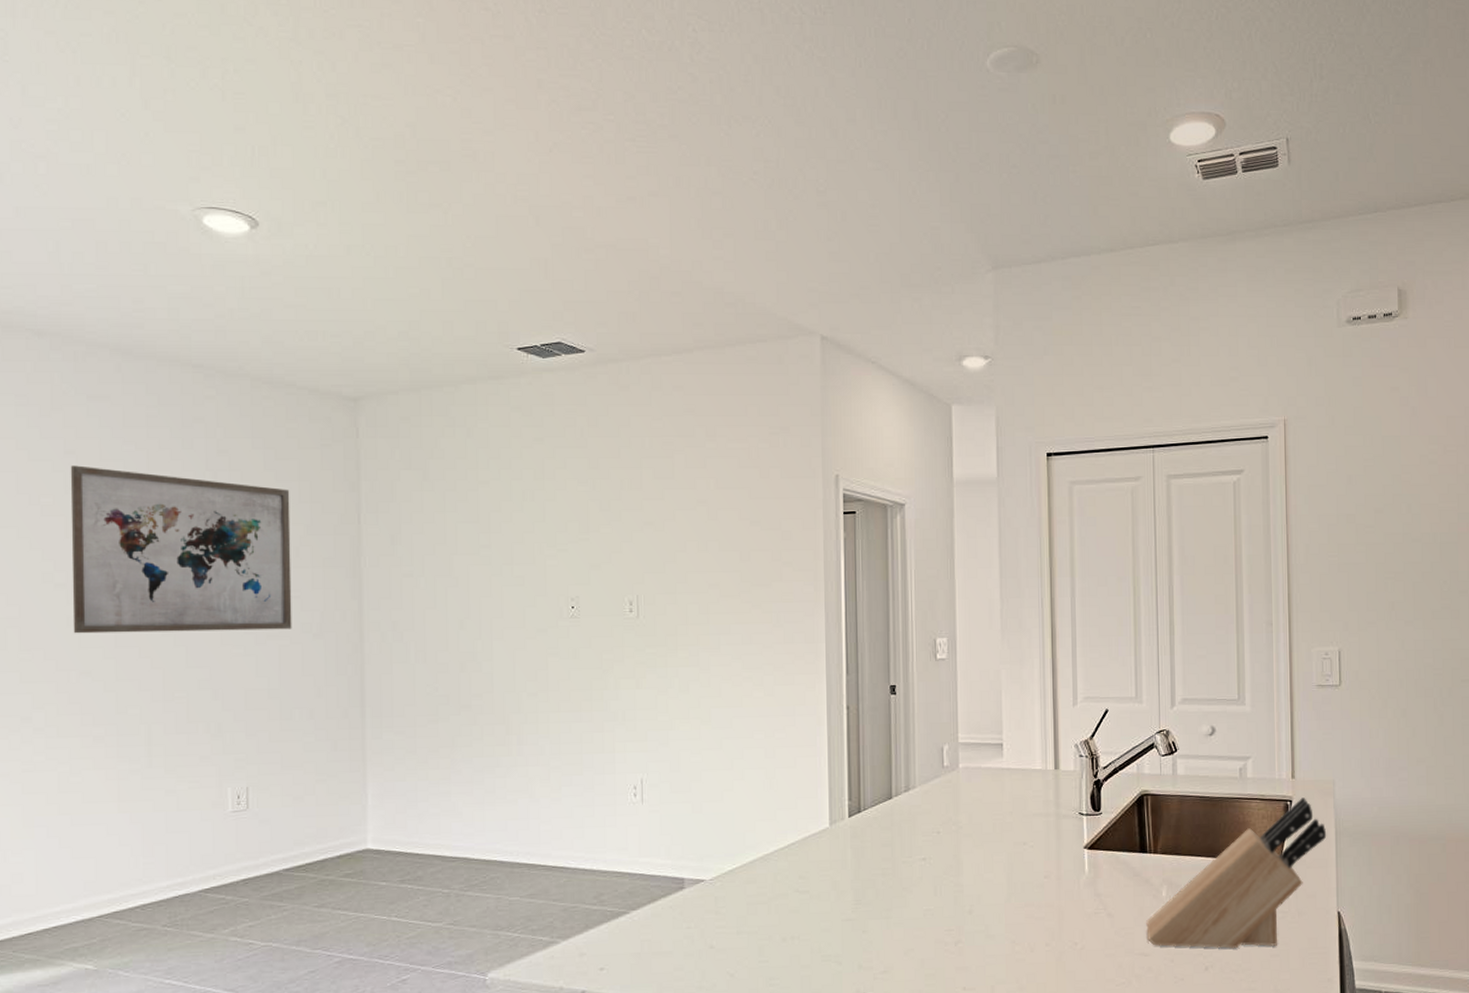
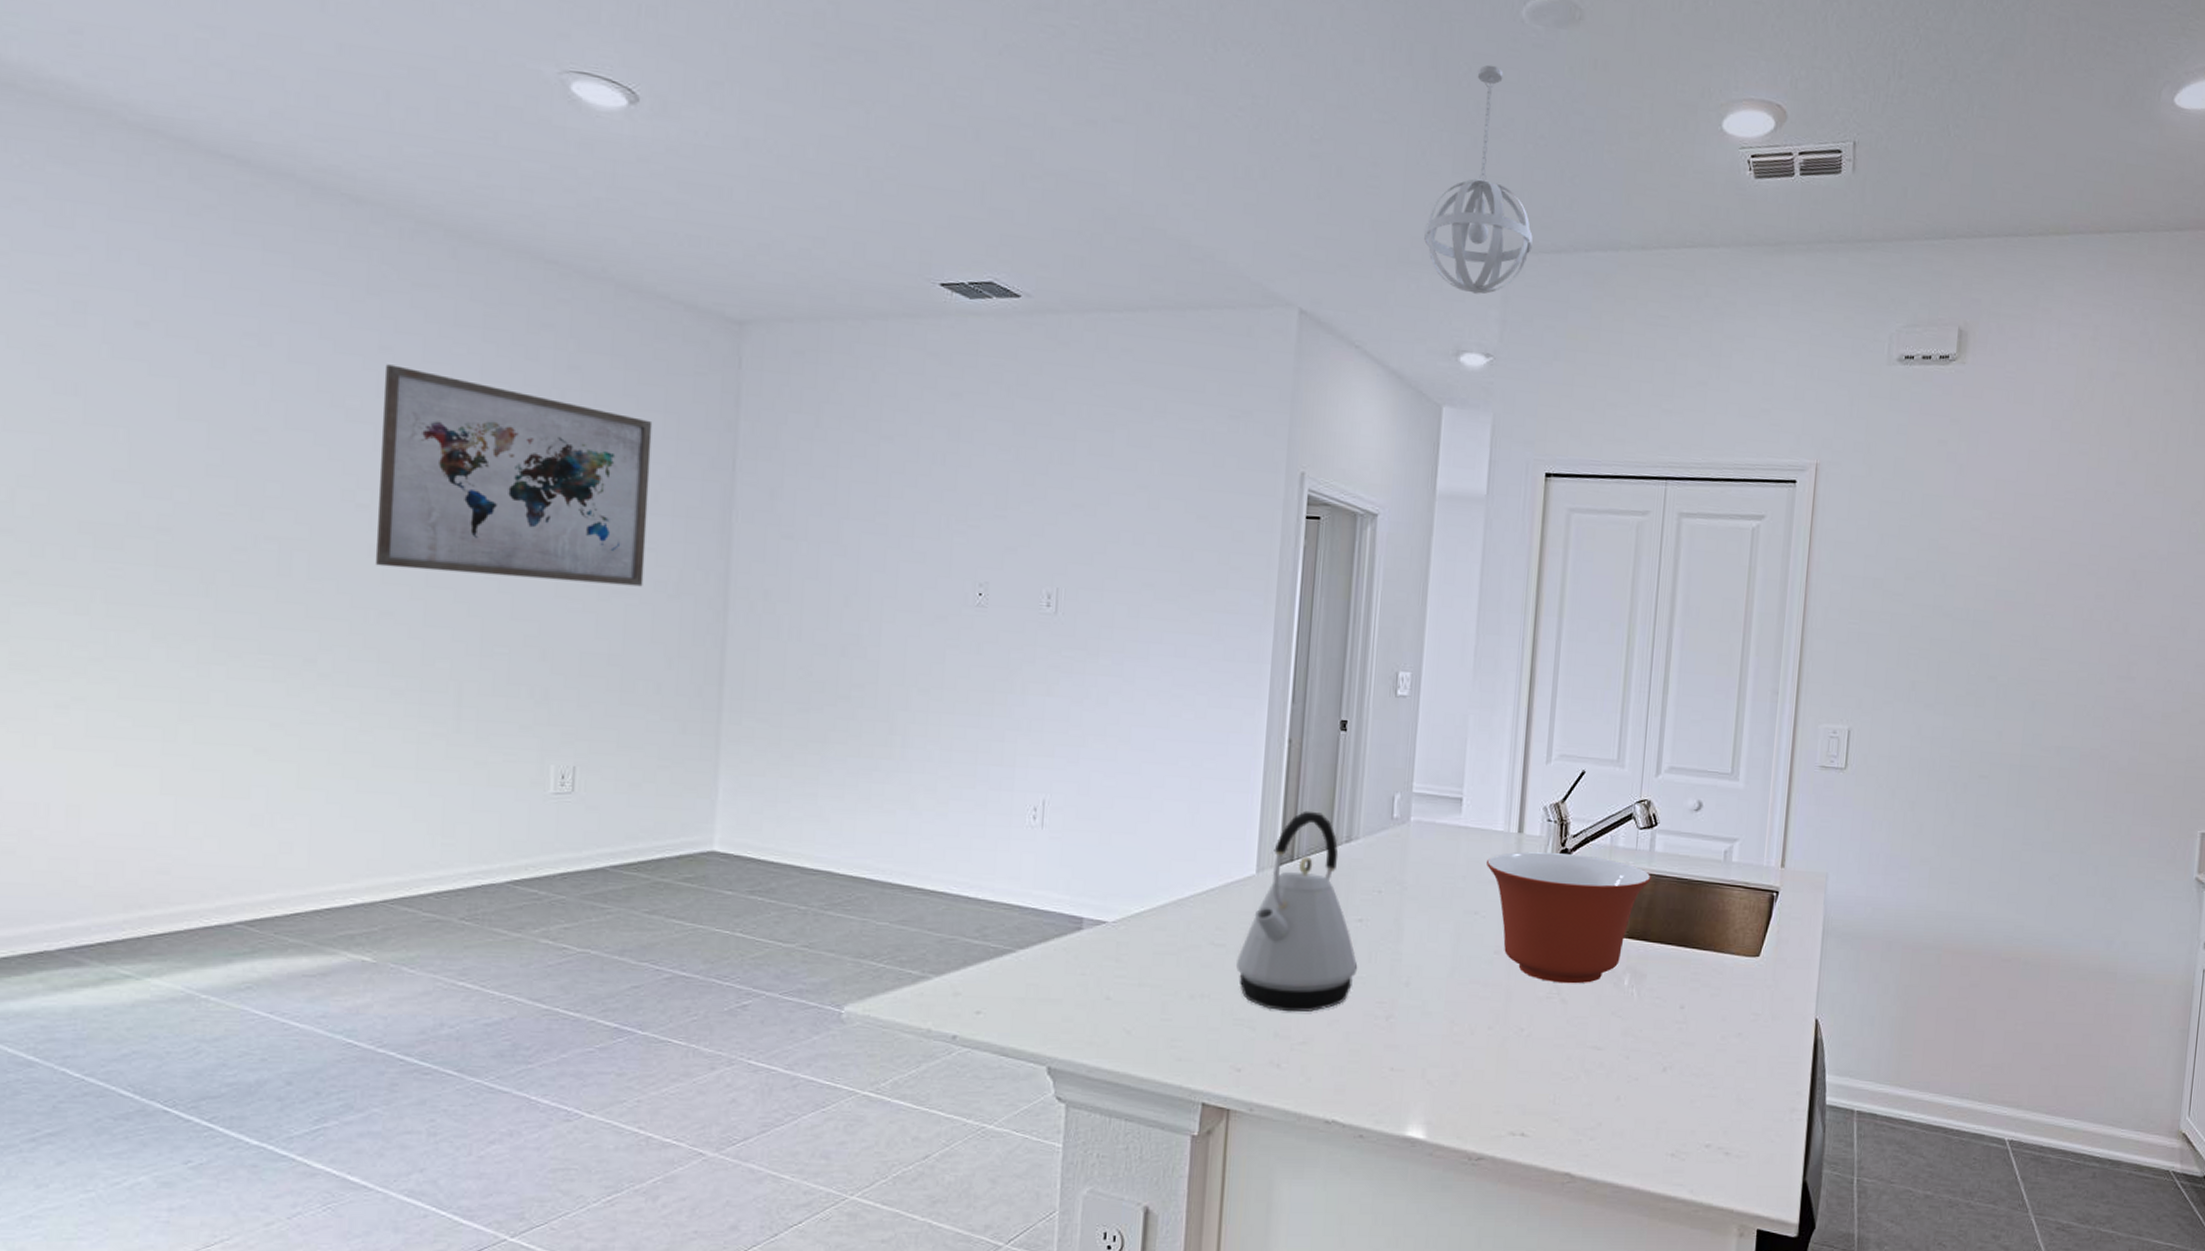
kettle: none [820,767,926,946] -> present [1236,810,1358,1012]
pendant light: none [922,110,1015,306] -> present [1424,65,1533,294]
mixing bowl: none [1030,783,1177,900] -> present [1487,851,1651,984]
knife block: present [1146,797,1327,949] -> none [1602,889,1813,1051]

